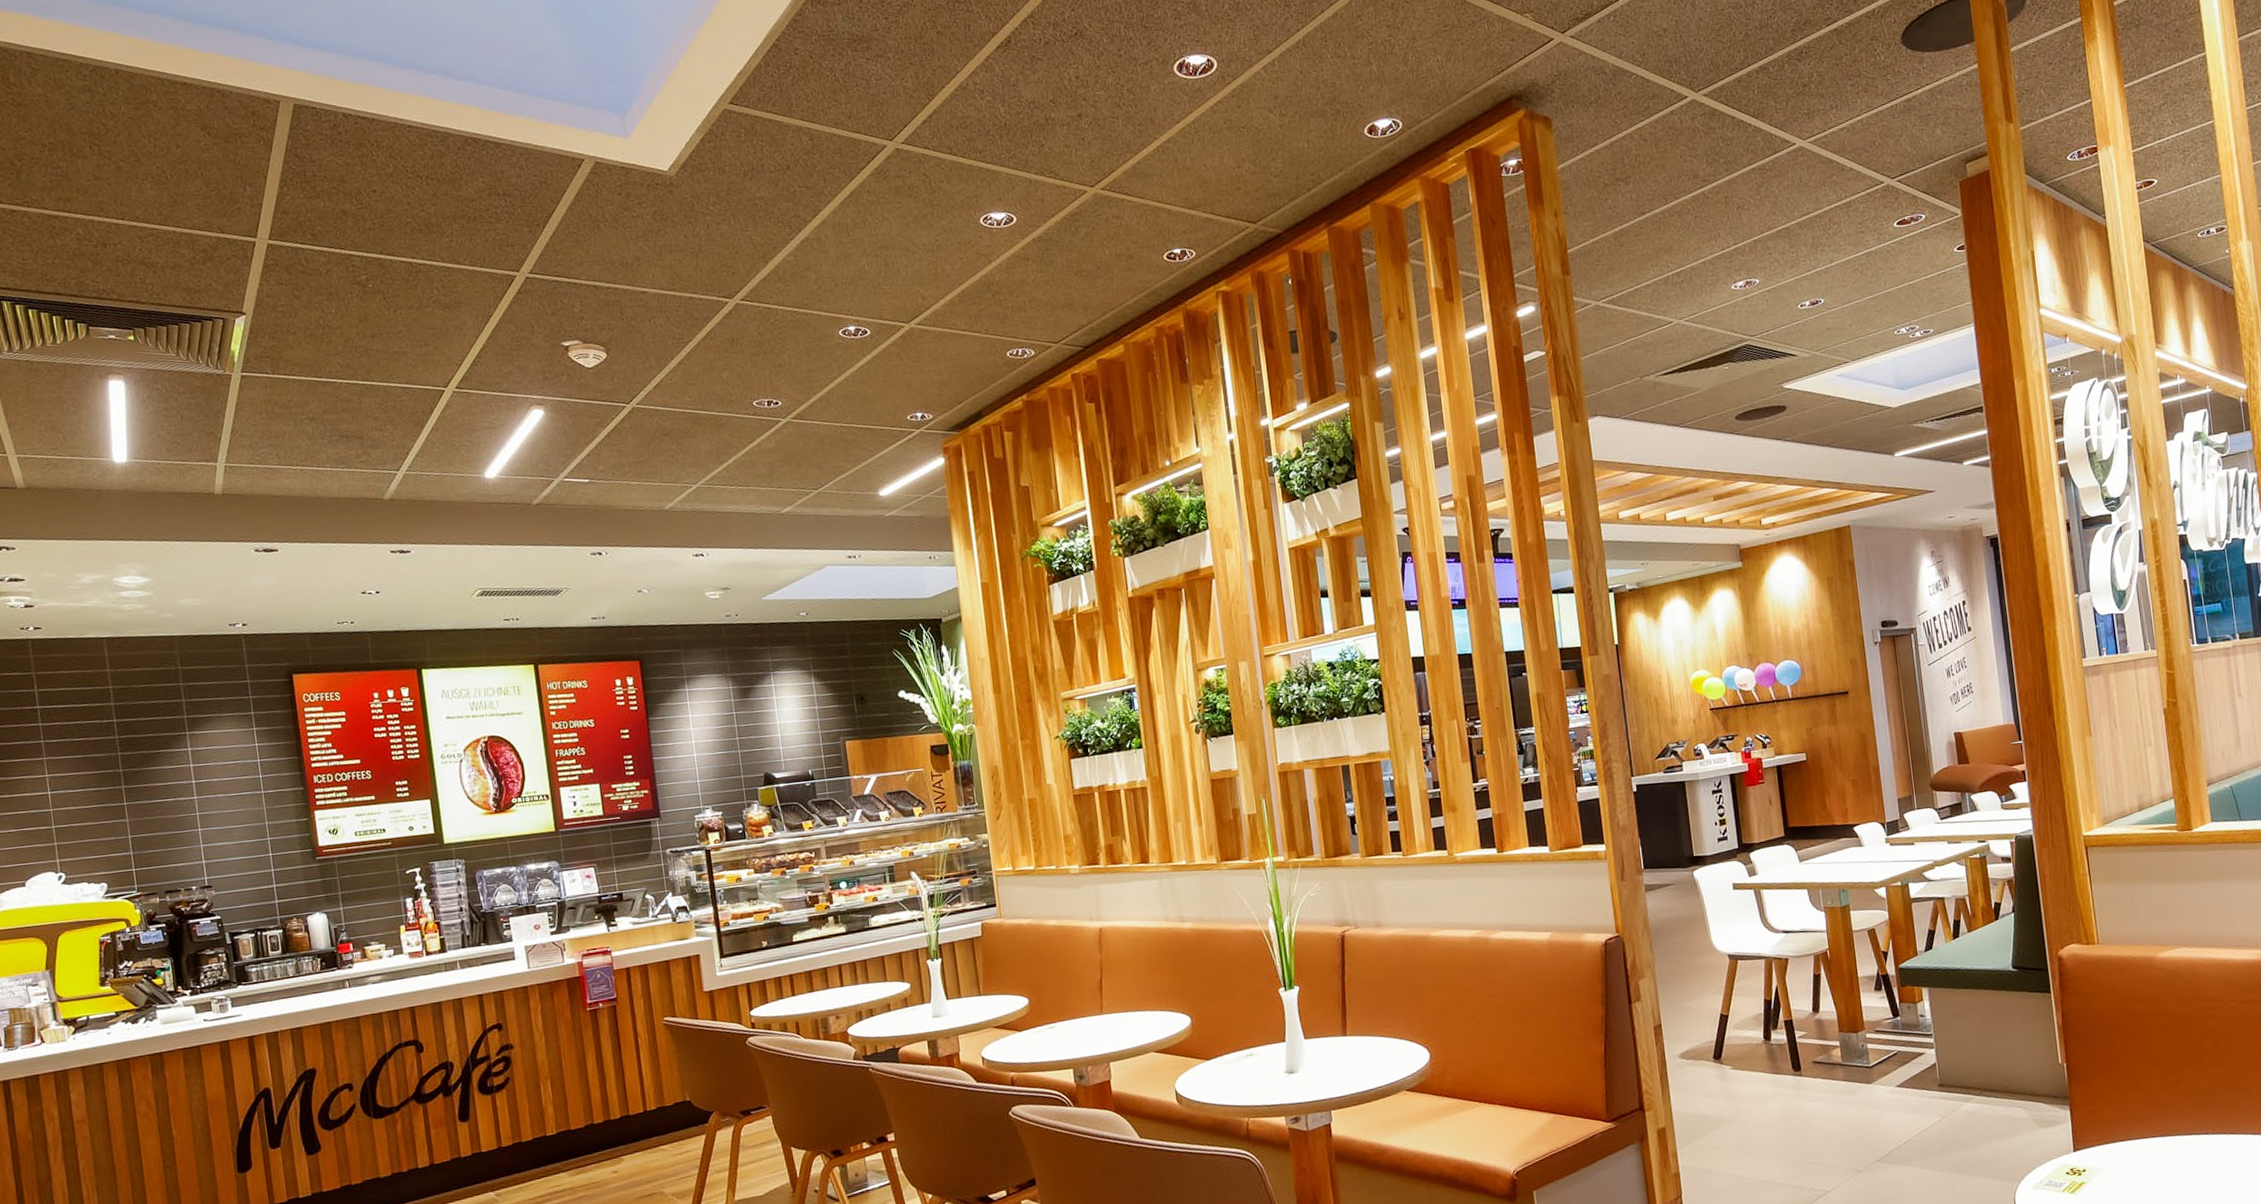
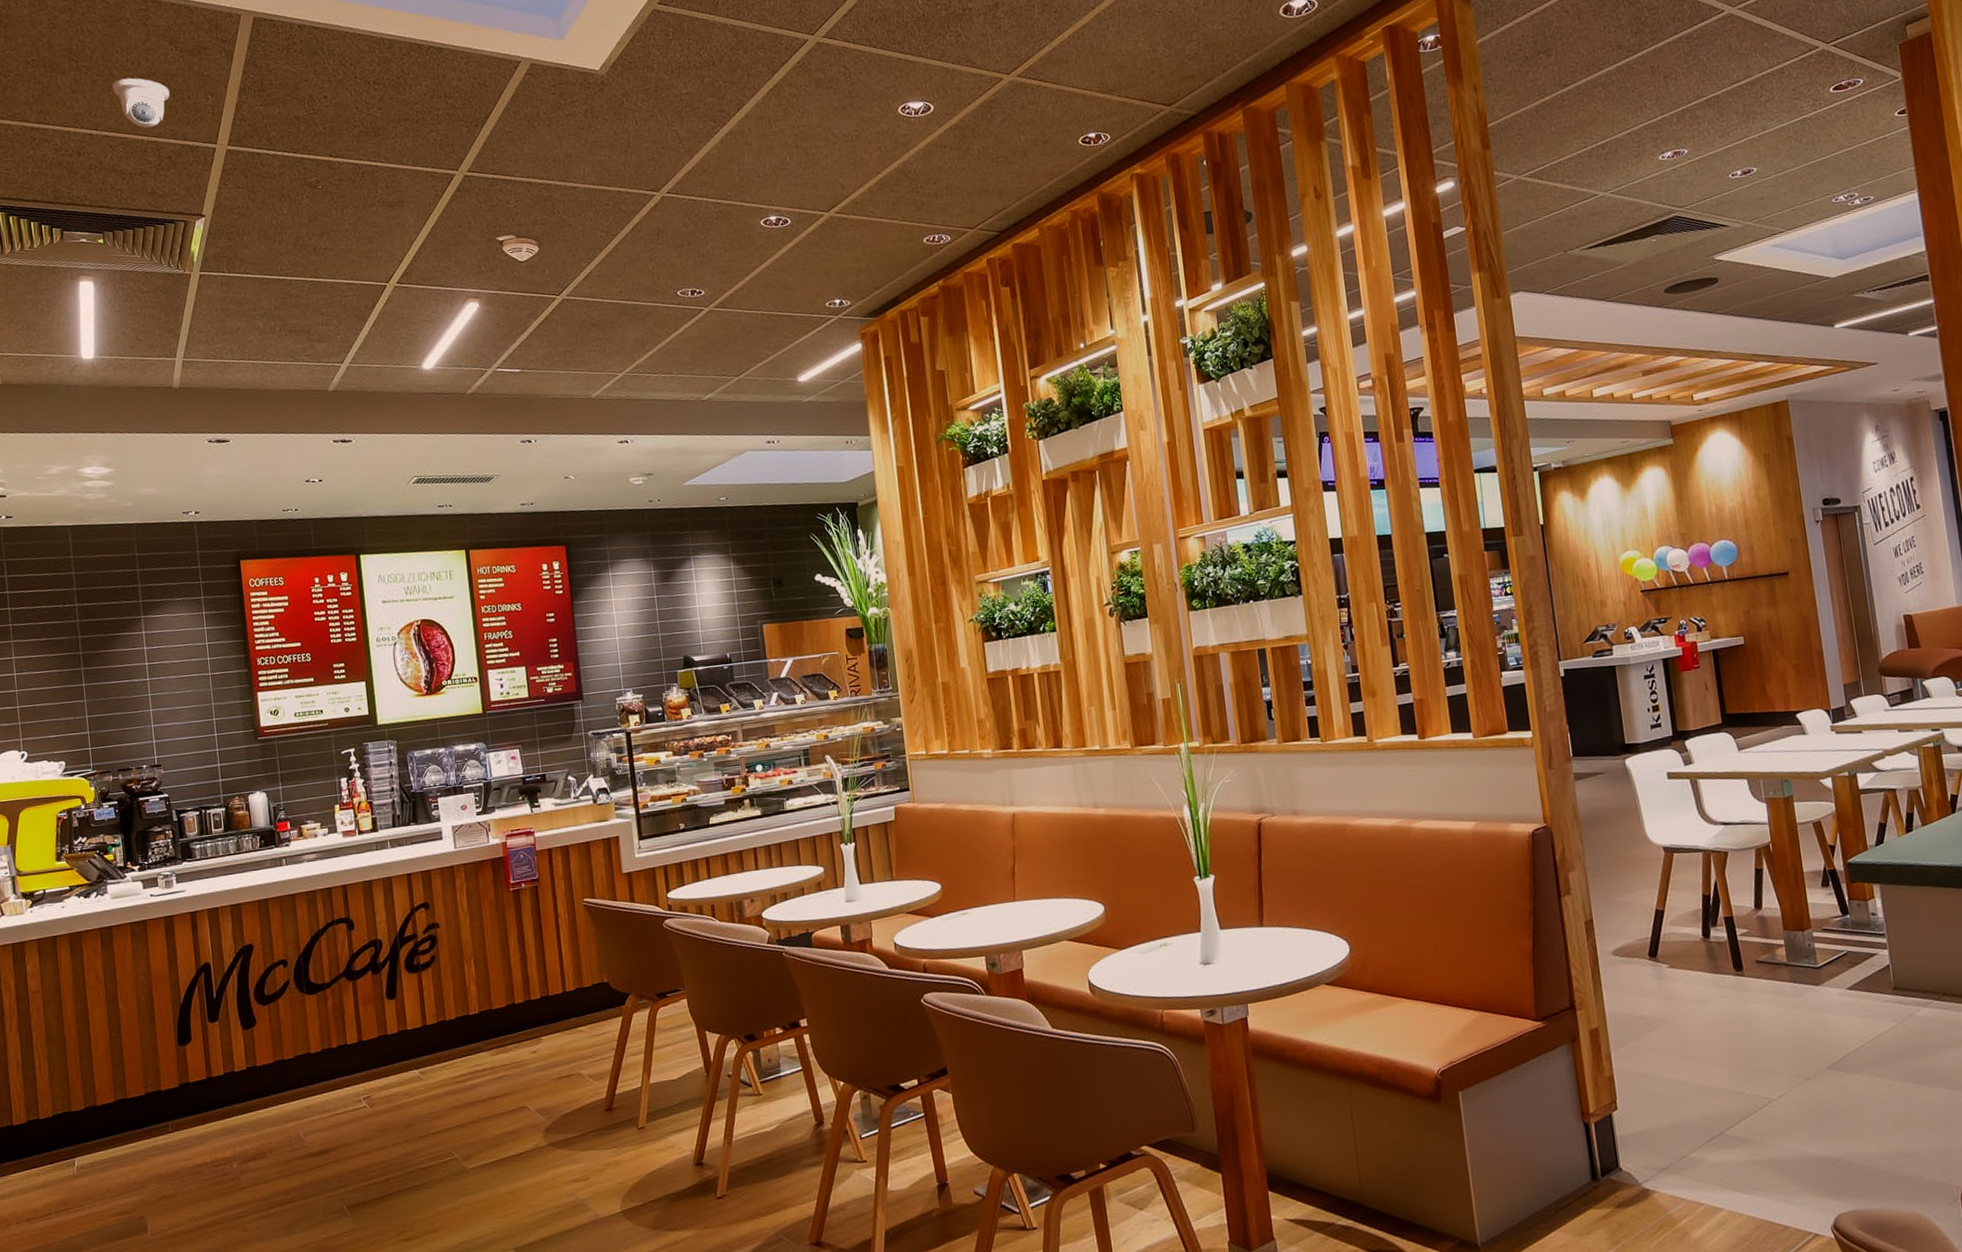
security camera: none [139,165,204,219] -> present [112,78,170,128]

